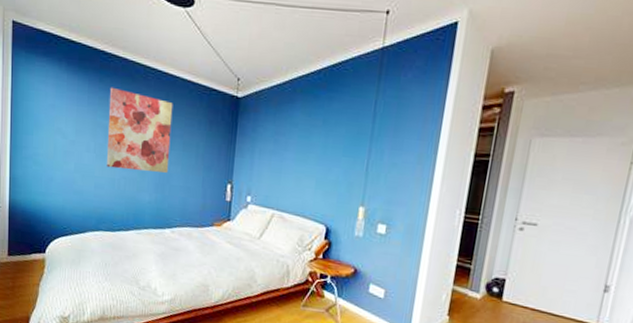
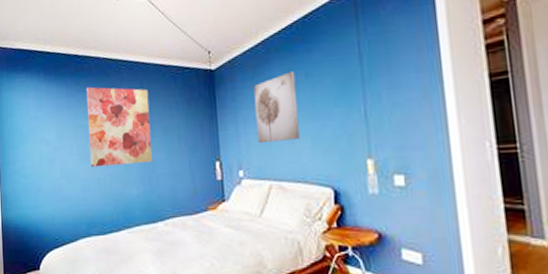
wall art: none [269,115,314,178] -> present [253,71,301,144]

